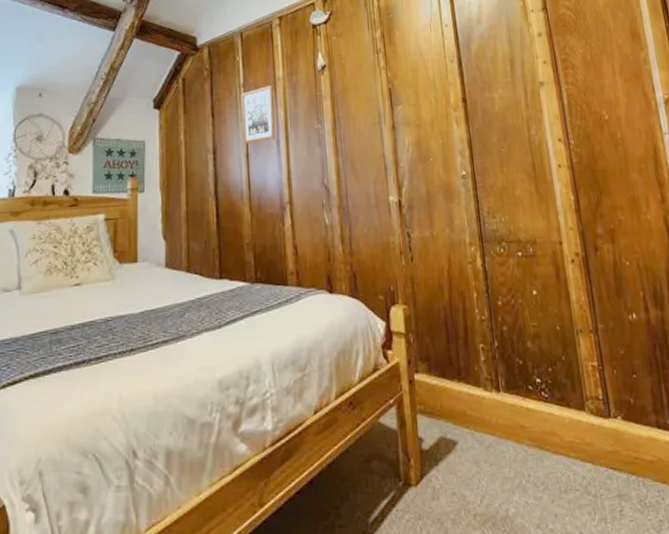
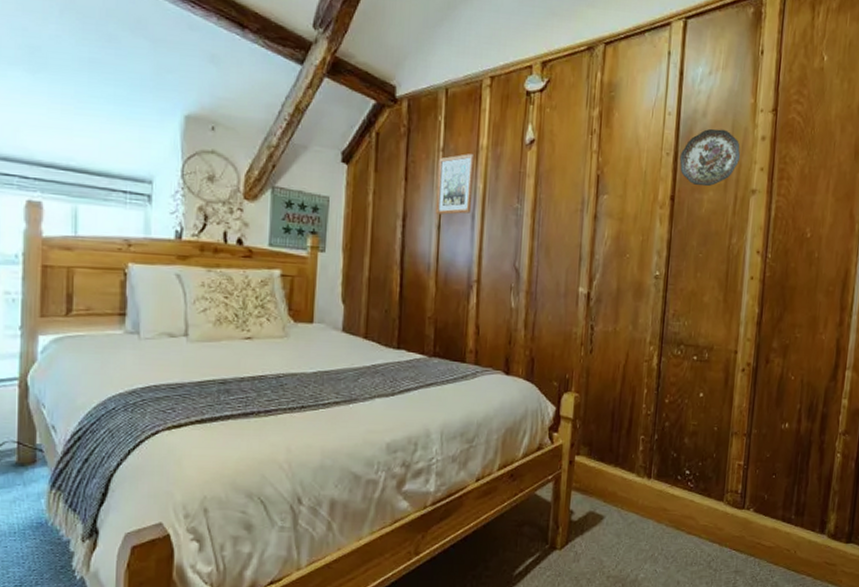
decorative plate: none [463,32,522,86] -> present [679,128,741,187]

